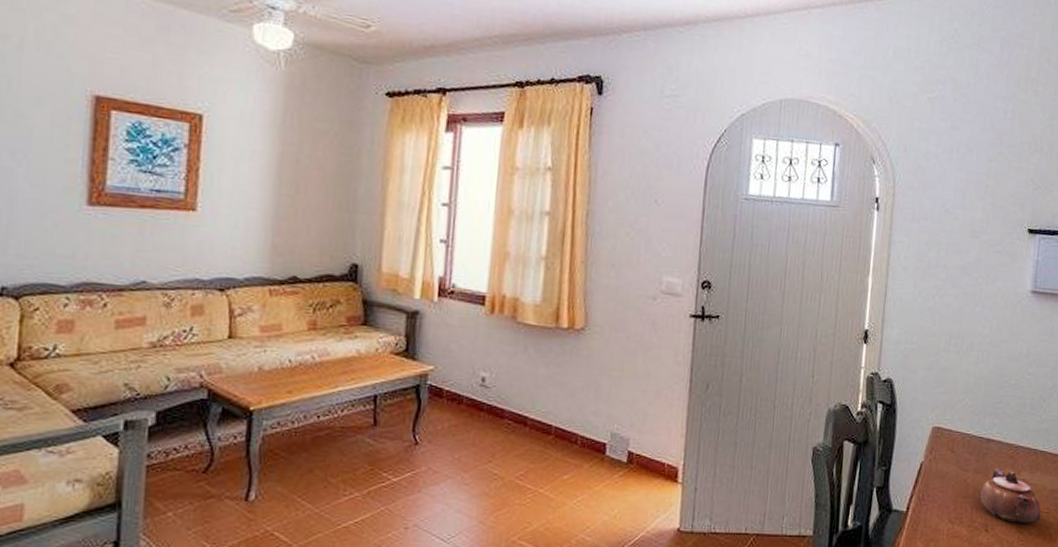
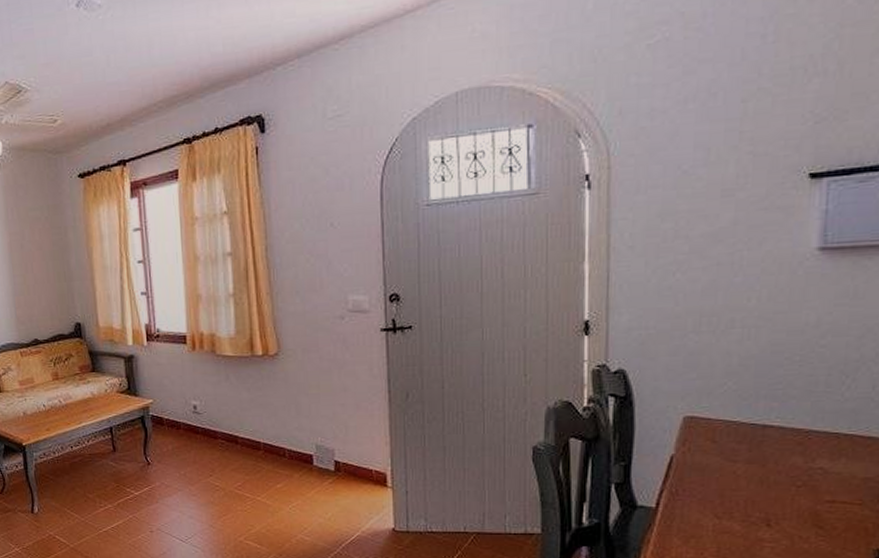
teapot: present [980,468,1042,524] -> none [757,456,851,518]

